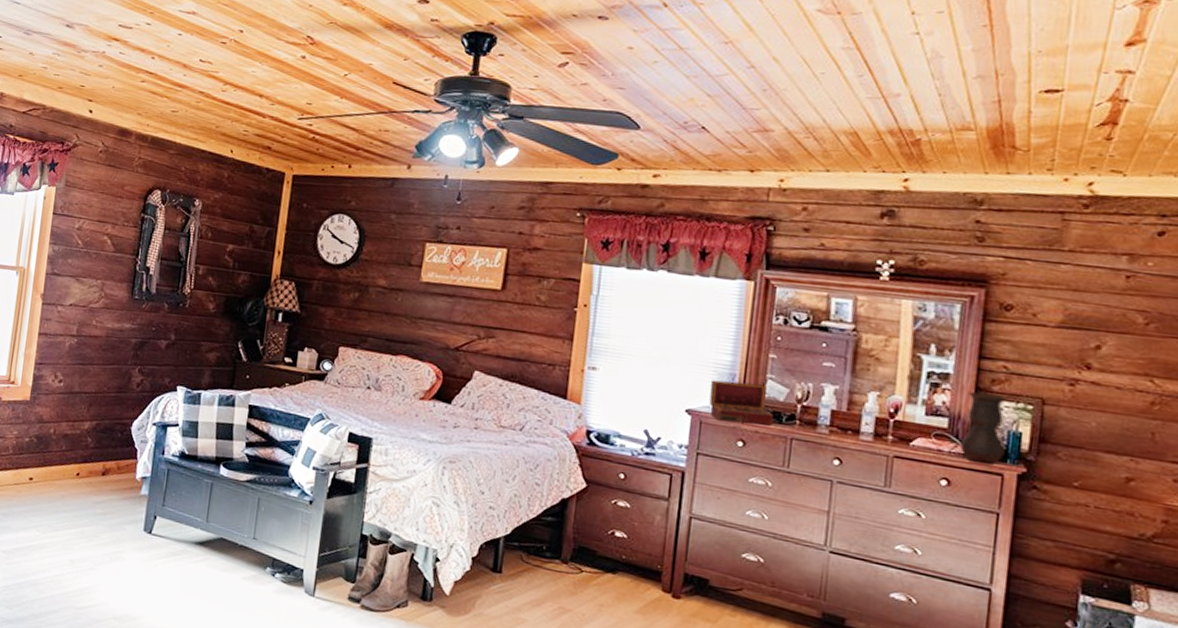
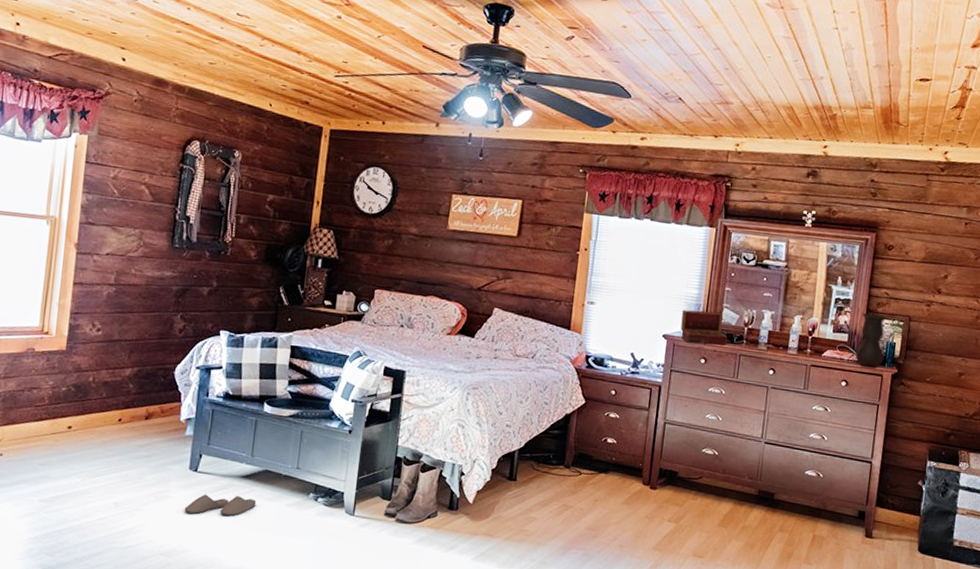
slippers: none [137,558,211,585] -> present [184,494,257,516]

